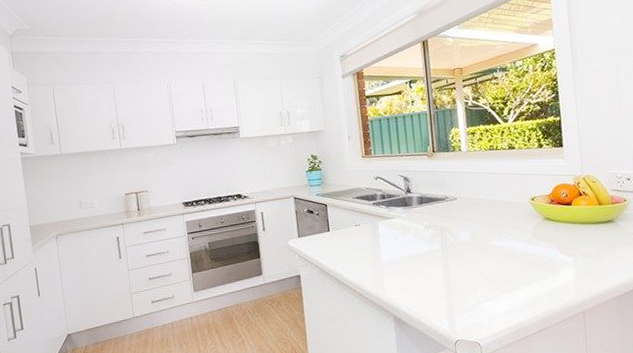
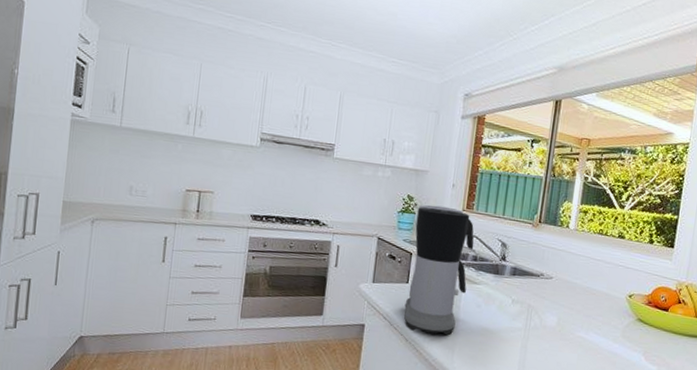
coffee maker: none [322,157,382,272] -> present [404,205,474,336]

